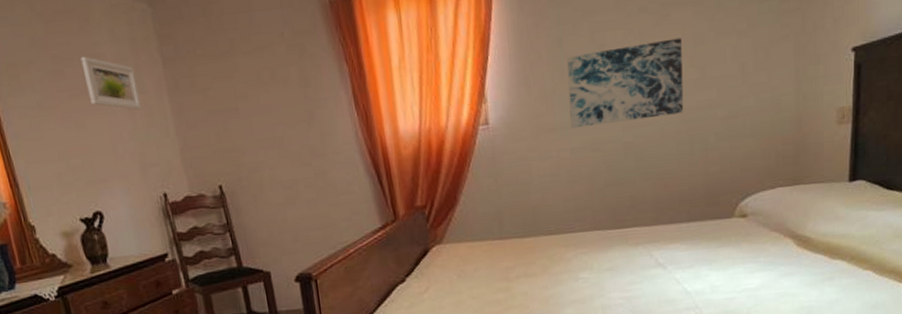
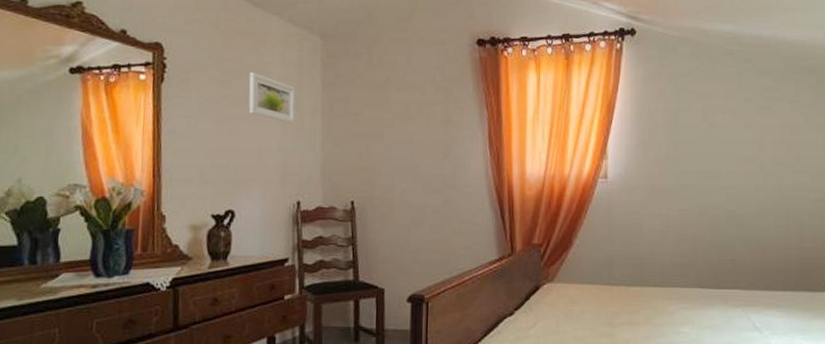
wall art: present [566,38,684,129] -> none [680,127,782,192]

